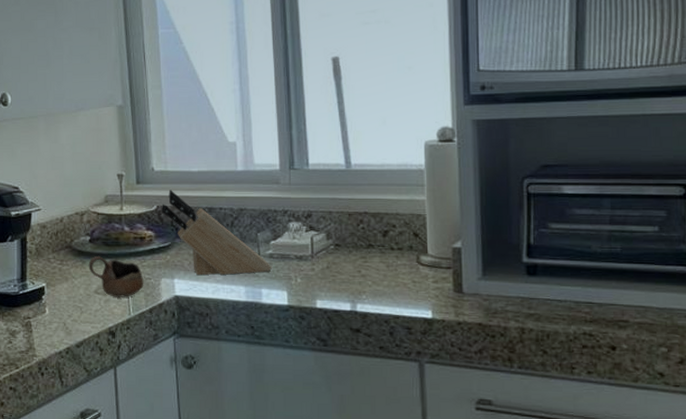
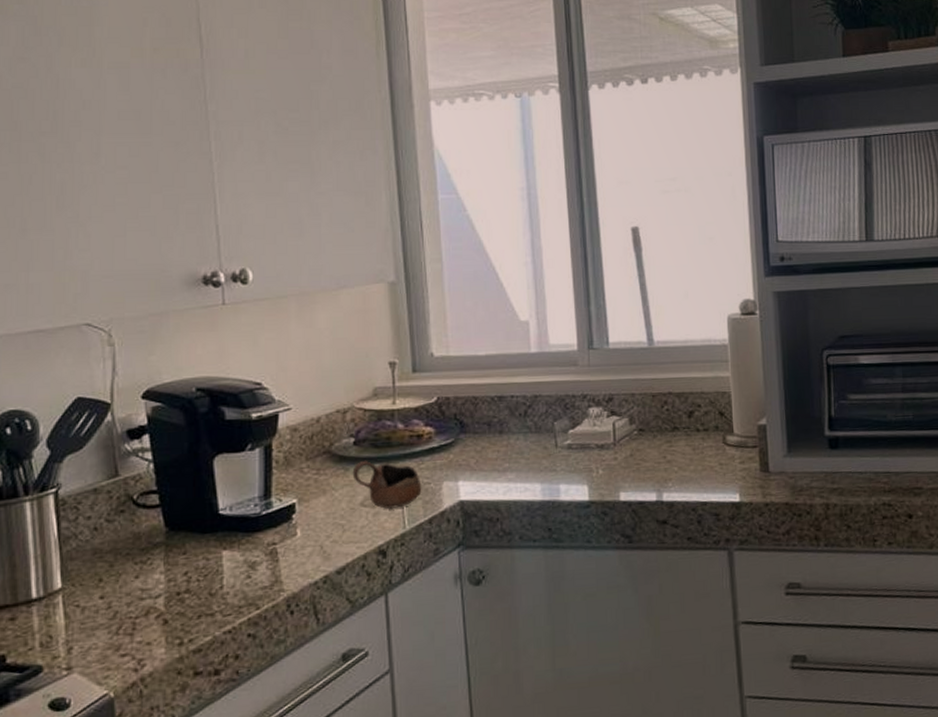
knife block: present [162,190,272,276] -> none [443,378,571,475]

